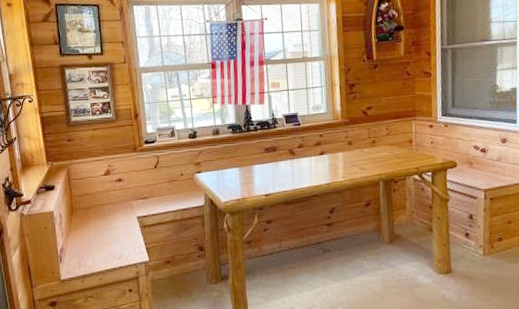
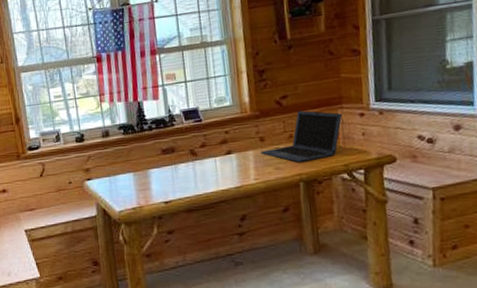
laptop: none [348,120,416,164] -> present [260,110,343,162]

